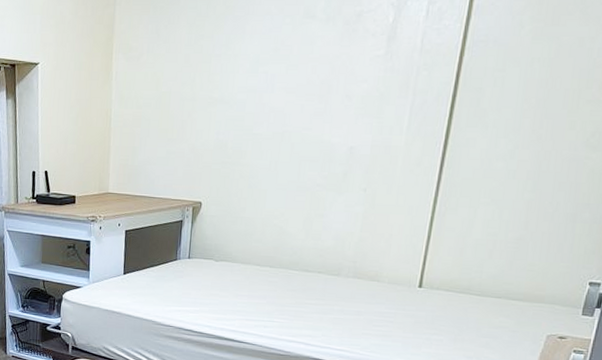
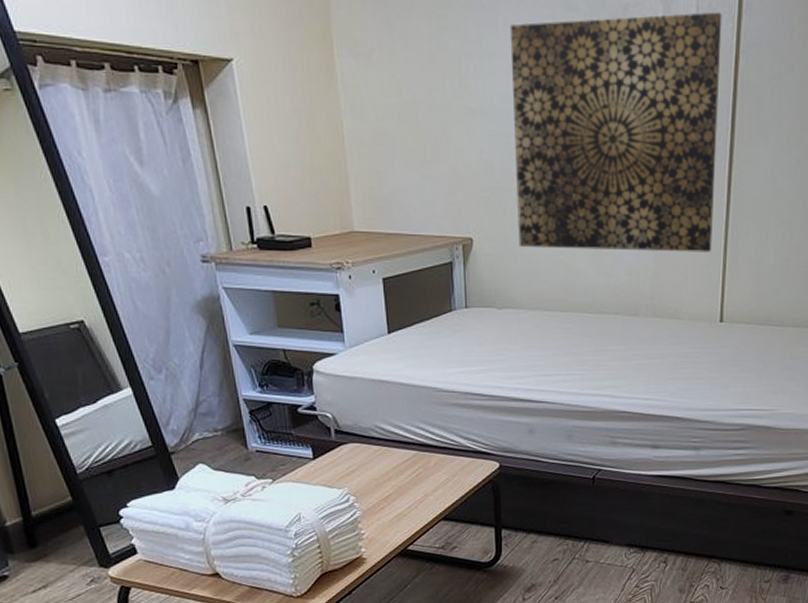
wall art: none [240,14,451,224] -> present [509,12,722,252]

